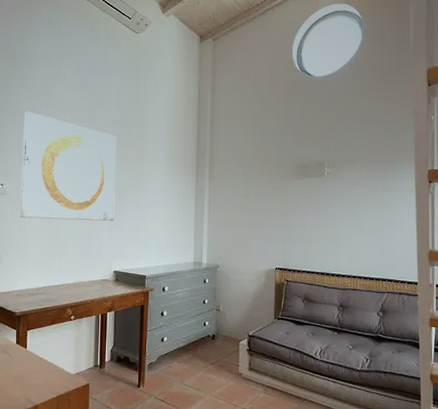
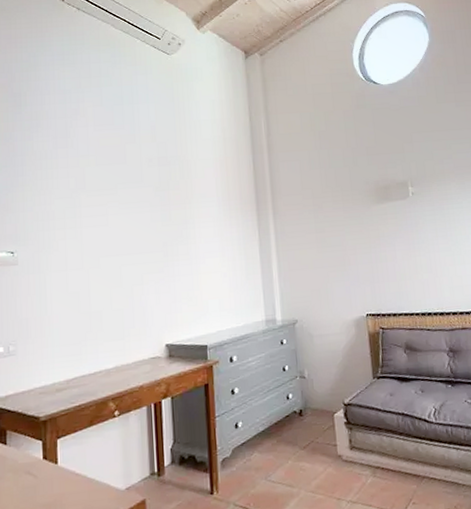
wall art: present [19,111,116,221] -> none [36,158,161,292]

